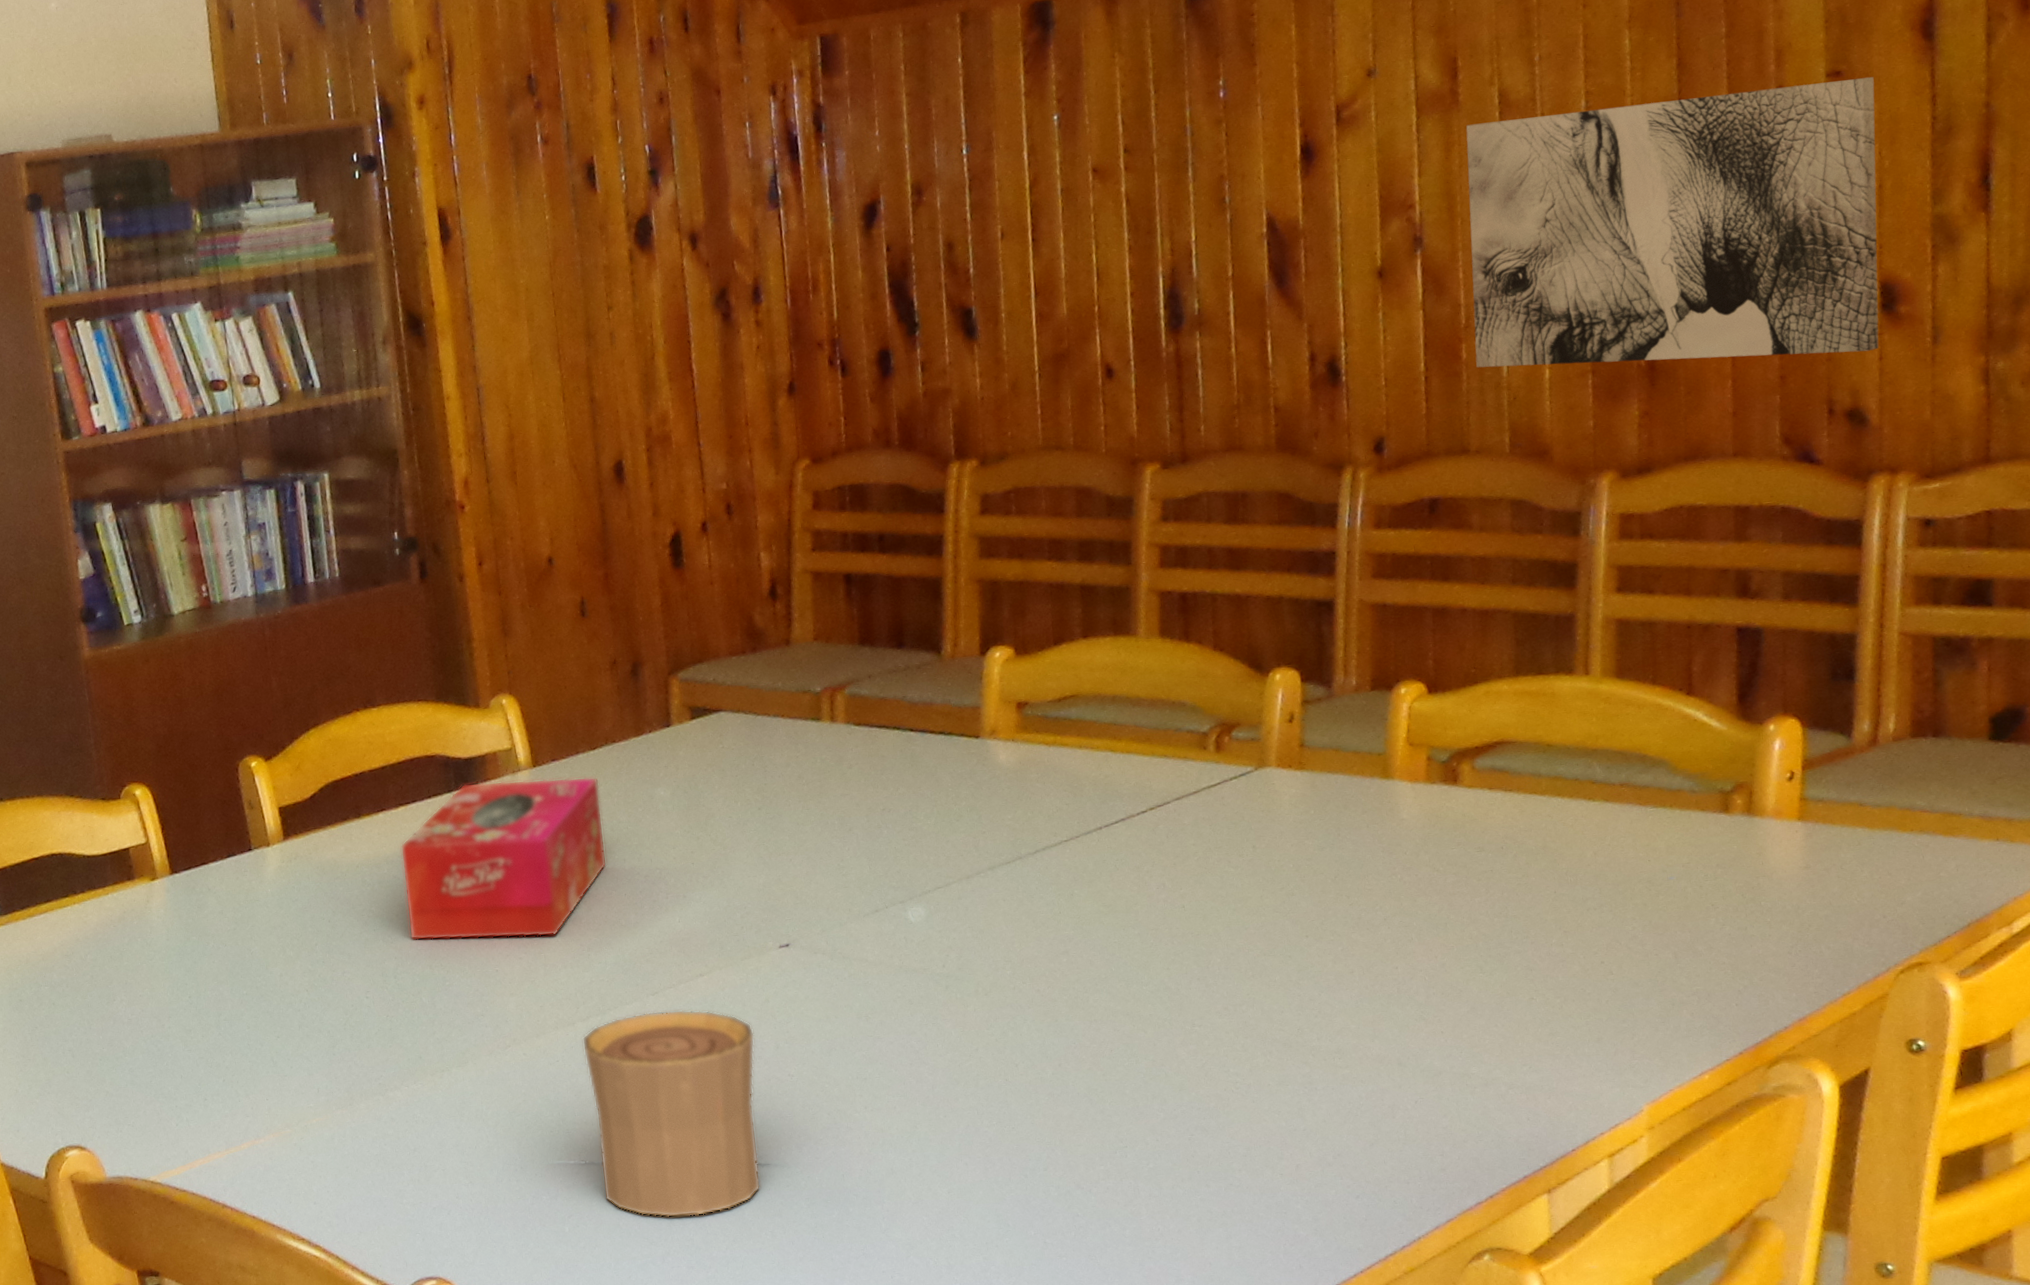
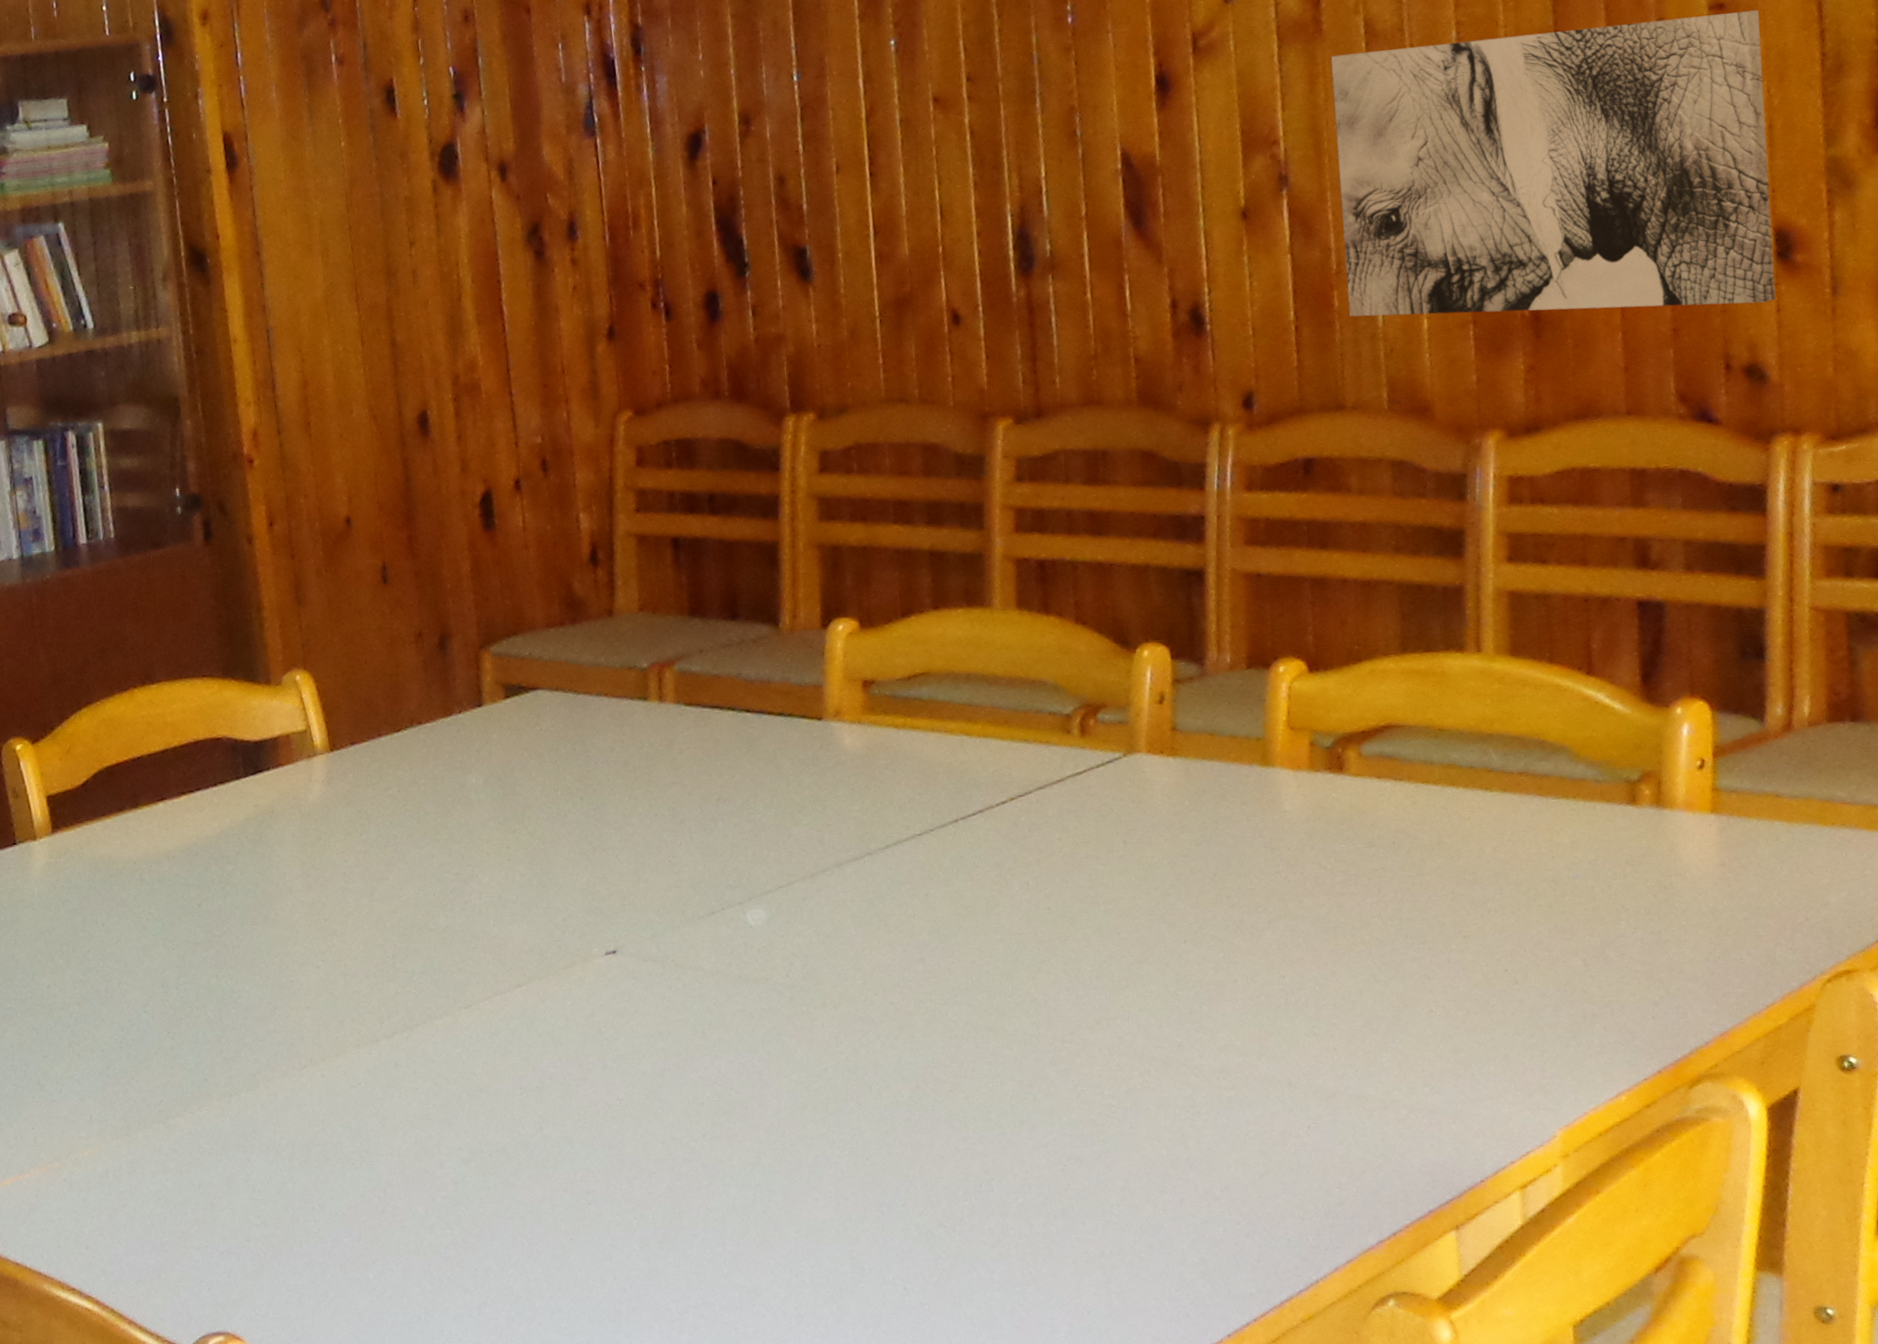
tissue box: present [400,776,608,941] -> none [182,762,414,947]
cup: present [582,1009,761,1218] -> none [386,1024,588,1263]

